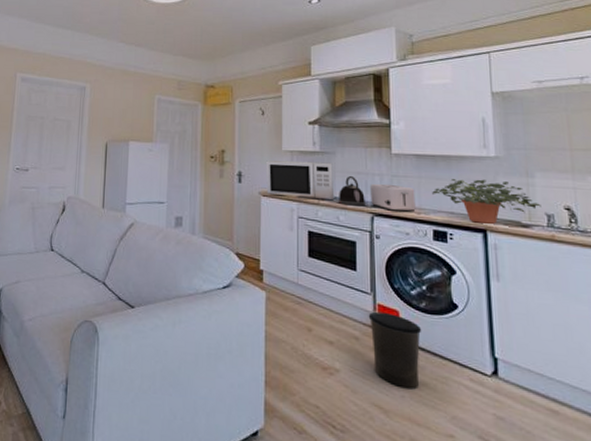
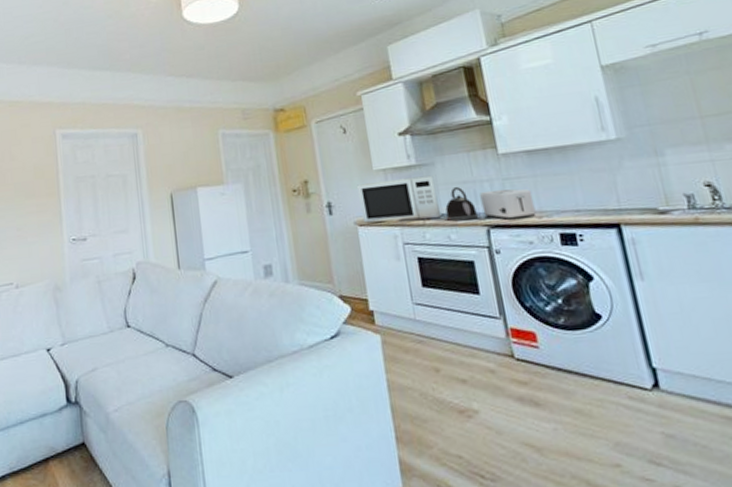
waste bin: present [368,311,422,390] -> none [501,336,572,420]
potted plant: present [432,179,541,225] -> none [551,165,678,218]

